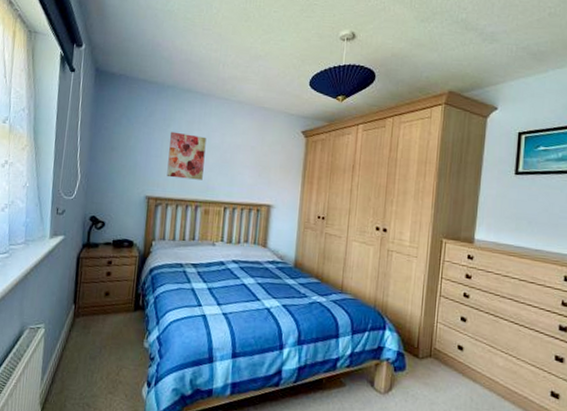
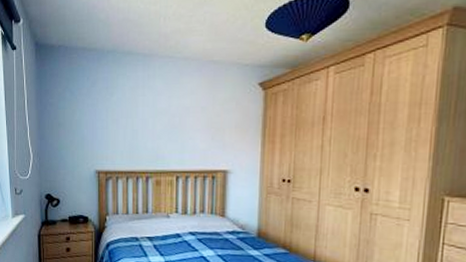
wall art: present [167,131,207,180] -> none [114,100,152,149]

